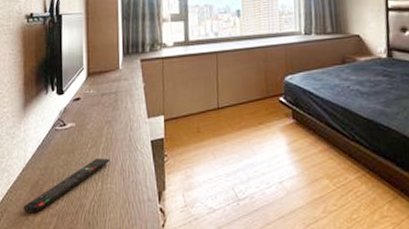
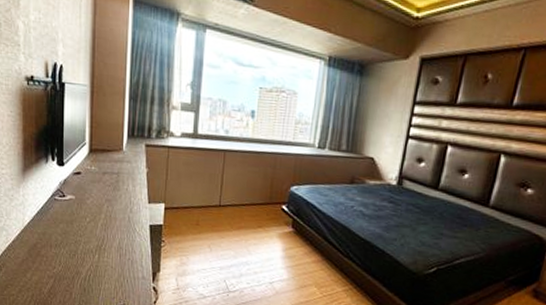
remote control: present [23,158,110,214] -> none [21,232,108,272]

